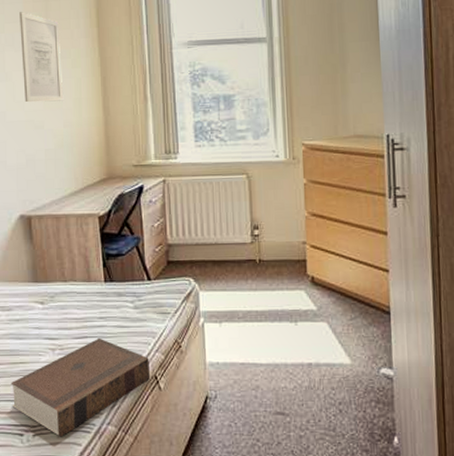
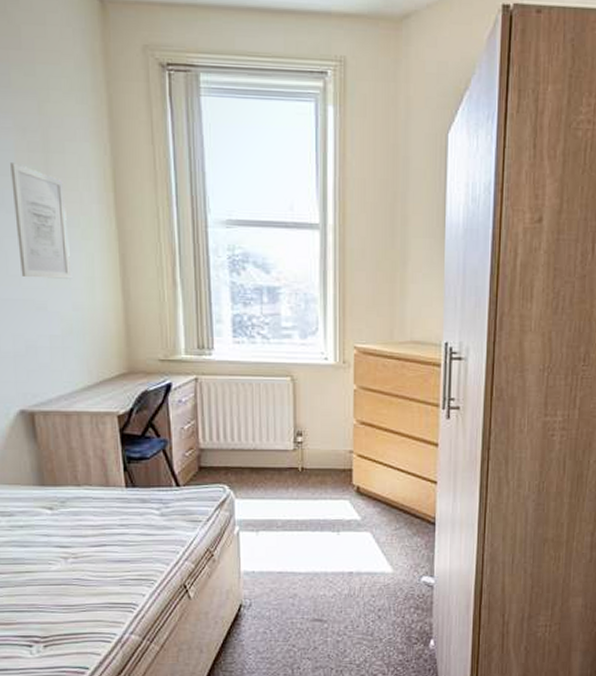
book: present [10,337,150,437] -> none [15,546,178,647]

